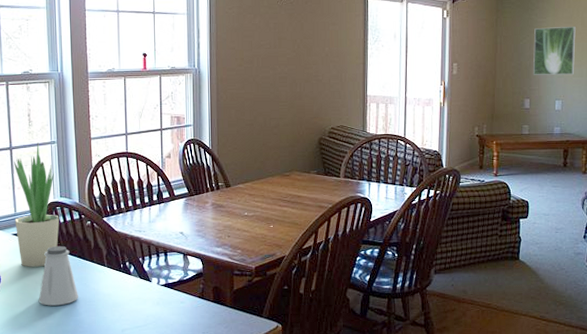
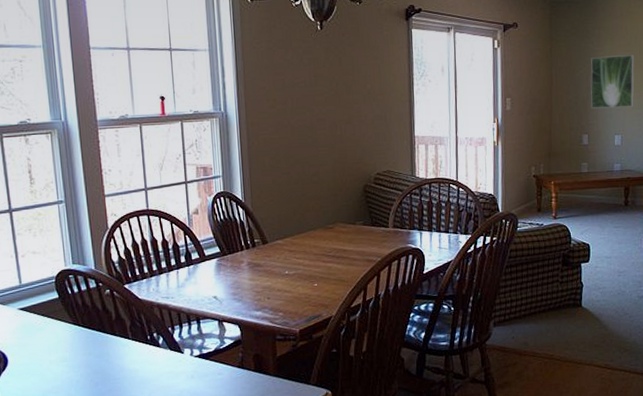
potted plant: present [13,142,59,267] -> none [14,203,74,345]
saltshaker: present [38,246,78,306] -> none [53,319,100,387]

